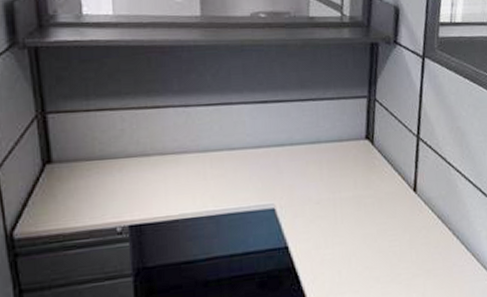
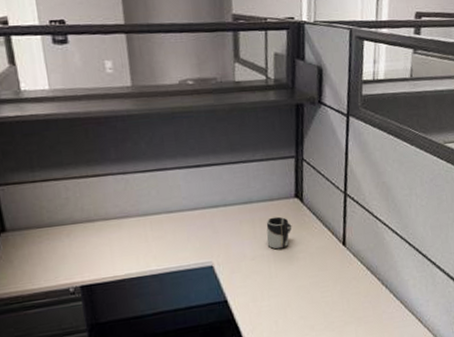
cup: none [333,158,361,193] -> present [266,216,292,249]

